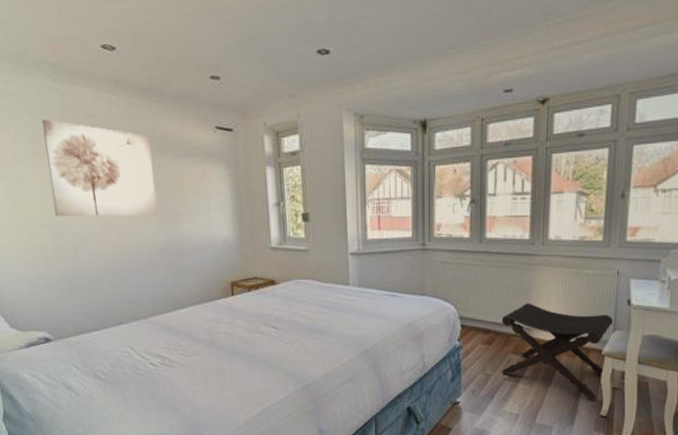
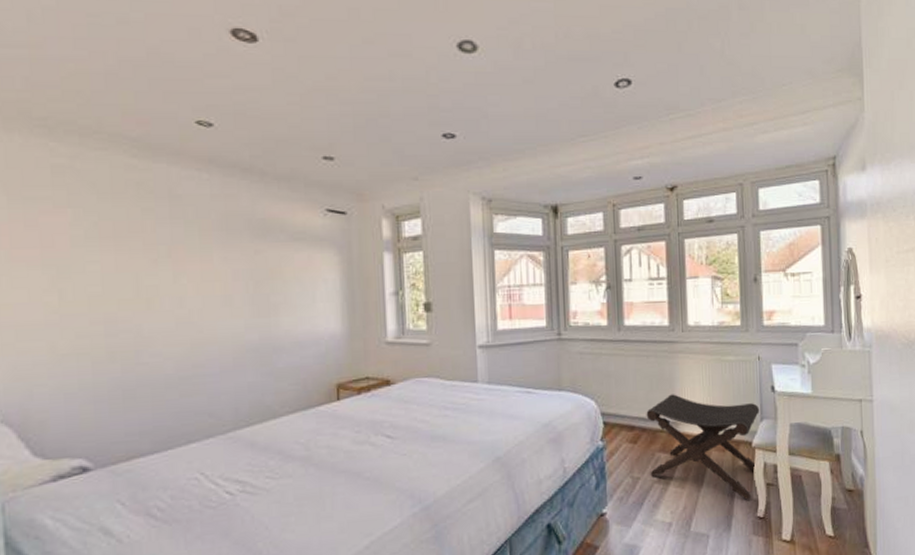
wall art: present [42,118,158,217] -> none [111,198,250,312]

